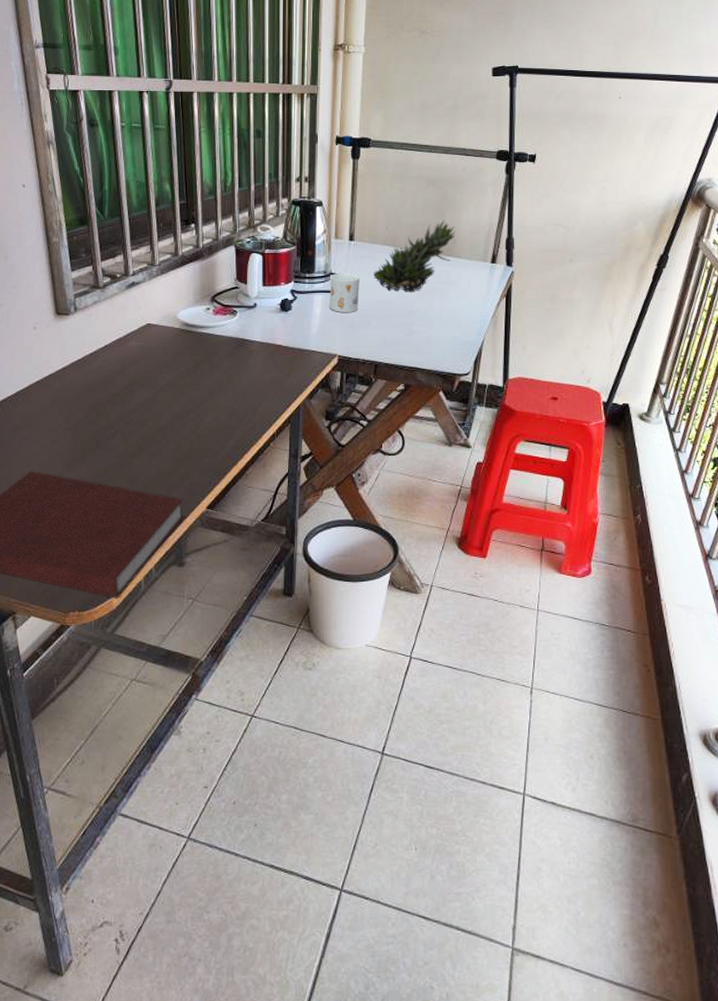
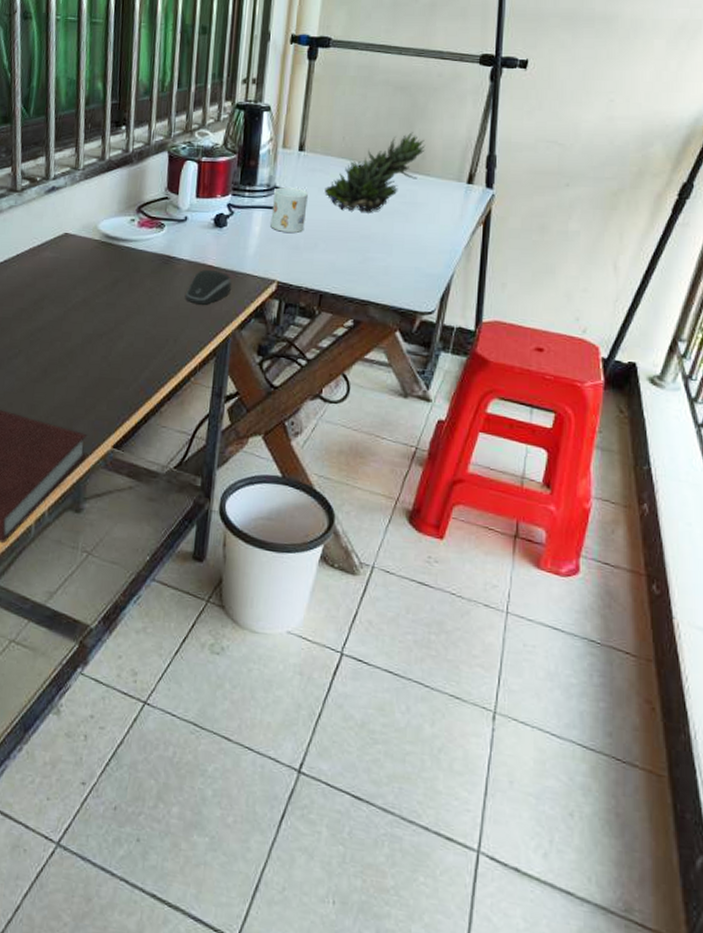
computer mouse: none [260,348,299,380] -> present [185,269,231,305]

